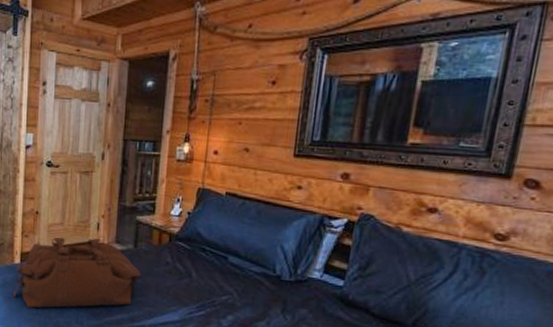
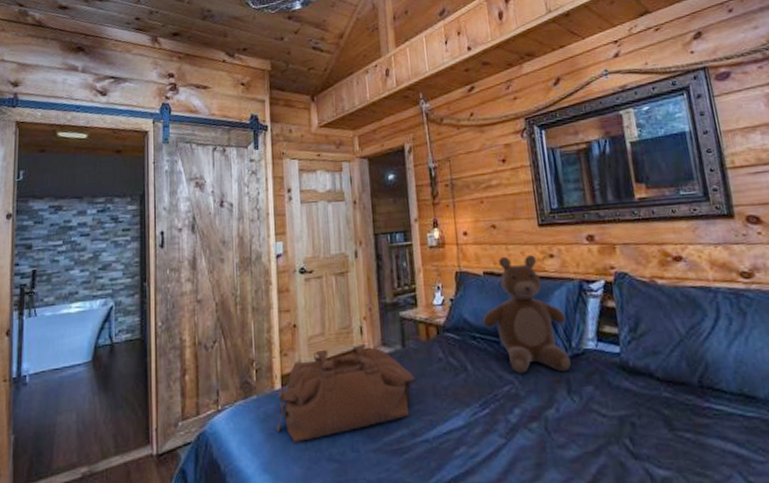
bear: none [215,180,298,294] -> present [482,255,571,374]

